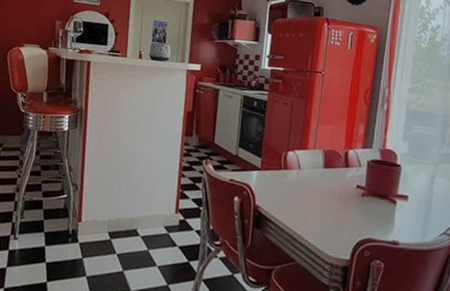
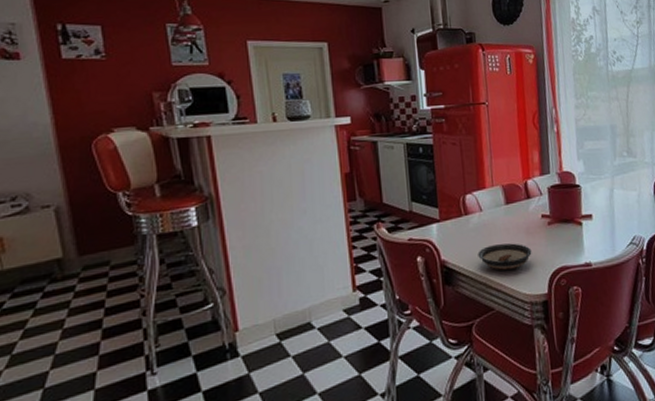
saucer: none [289,202,341,229] -> present [478,243,532,270]

